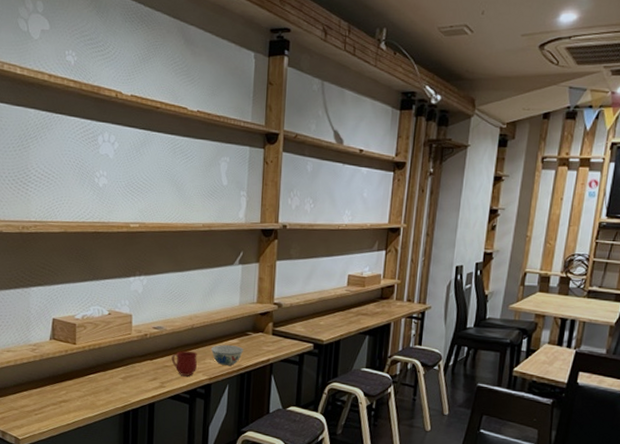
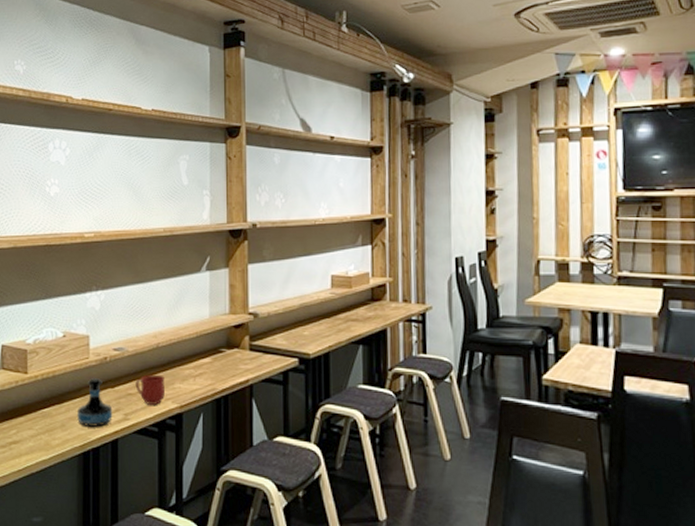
tequila bottle: none [119,351,151,392] -> present [76,378,113,427]
bowl: present [211,345,244,366] -> none [181,365,219,390]

